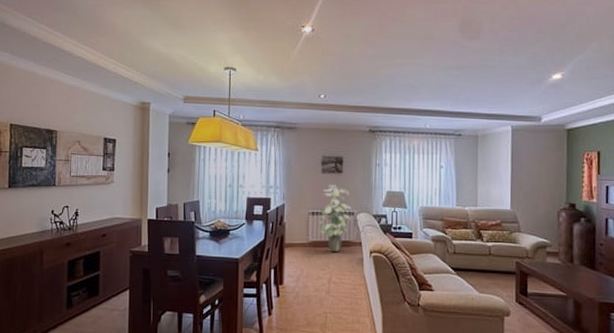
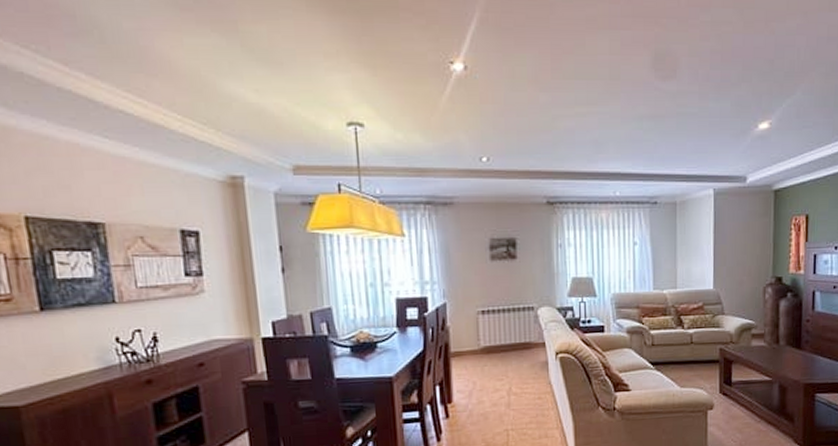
indoor plant: present [318,185,351,252] -> none [490,275,531,357]

